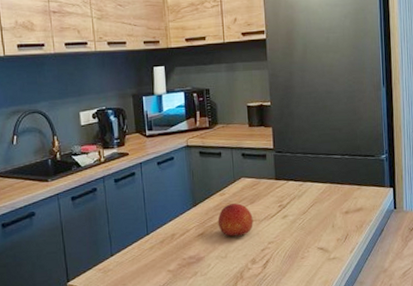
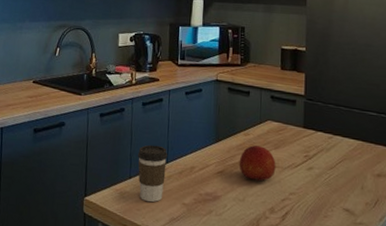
coffee cup: none [116,219,148,276] -> present [137,145,168,203]

